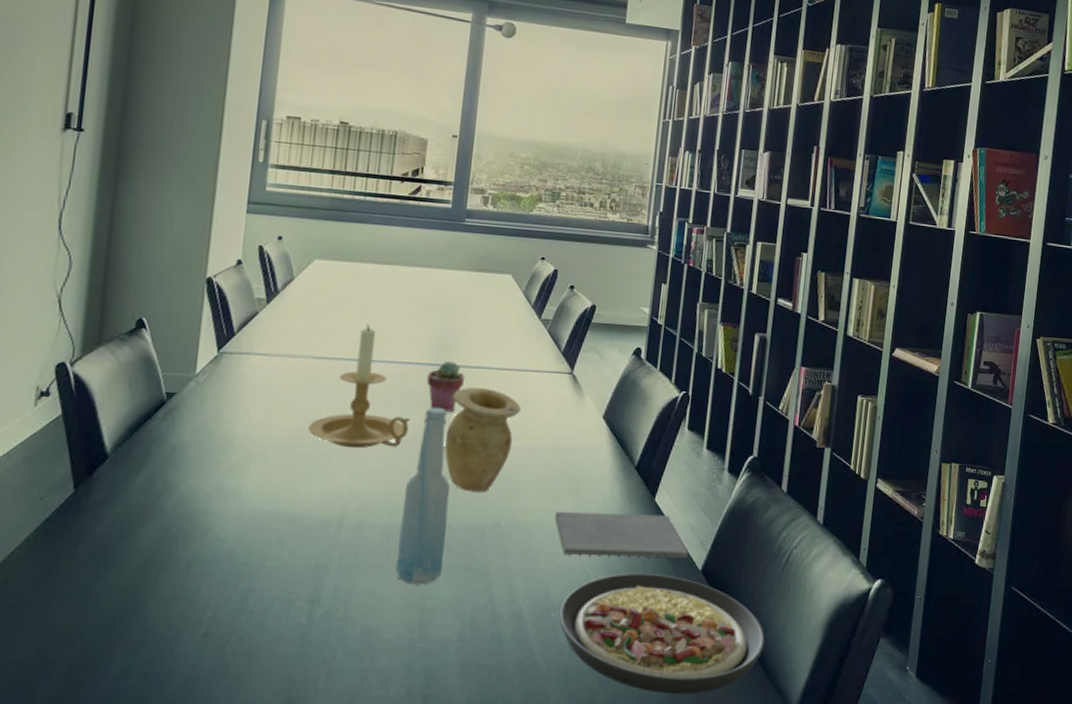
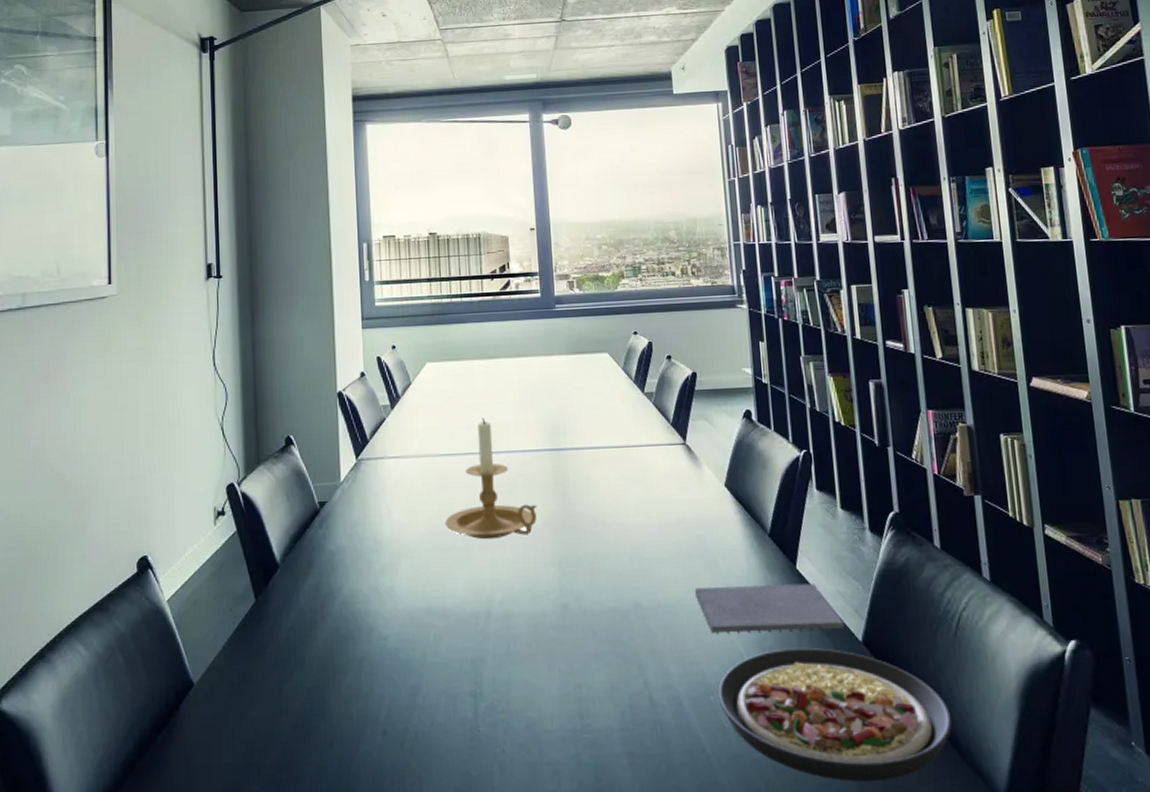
bottle: present [396,407,451,585] -> none [543,491,592,673]
potted succulent: present [426,360,466,412] -> none [545,444,582,495]
vase: present [444,386,521,492] -> none [573,467,641,574]

